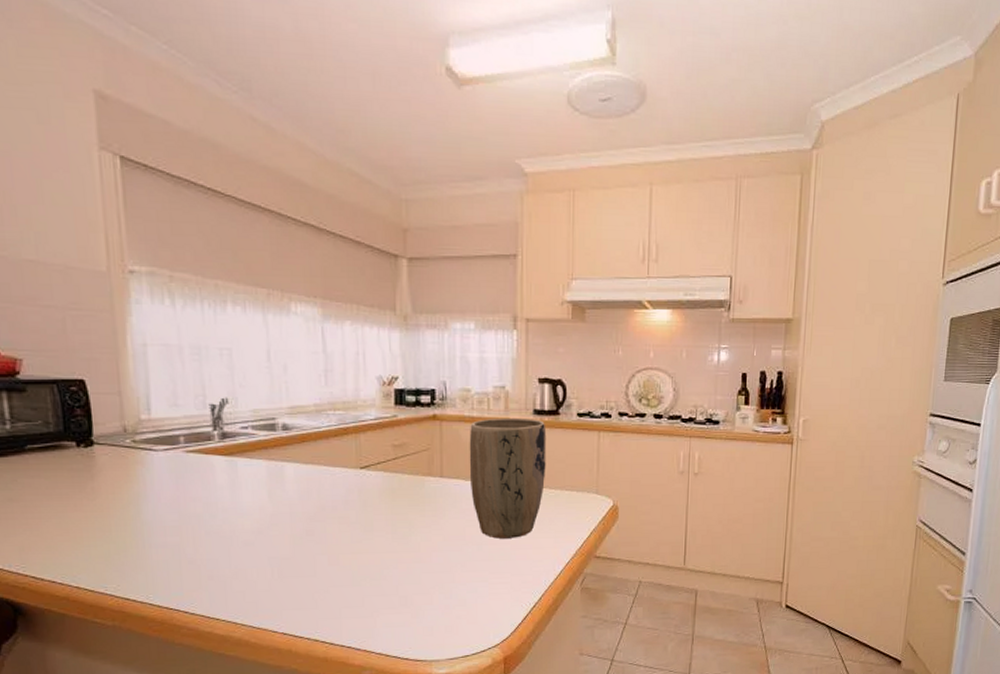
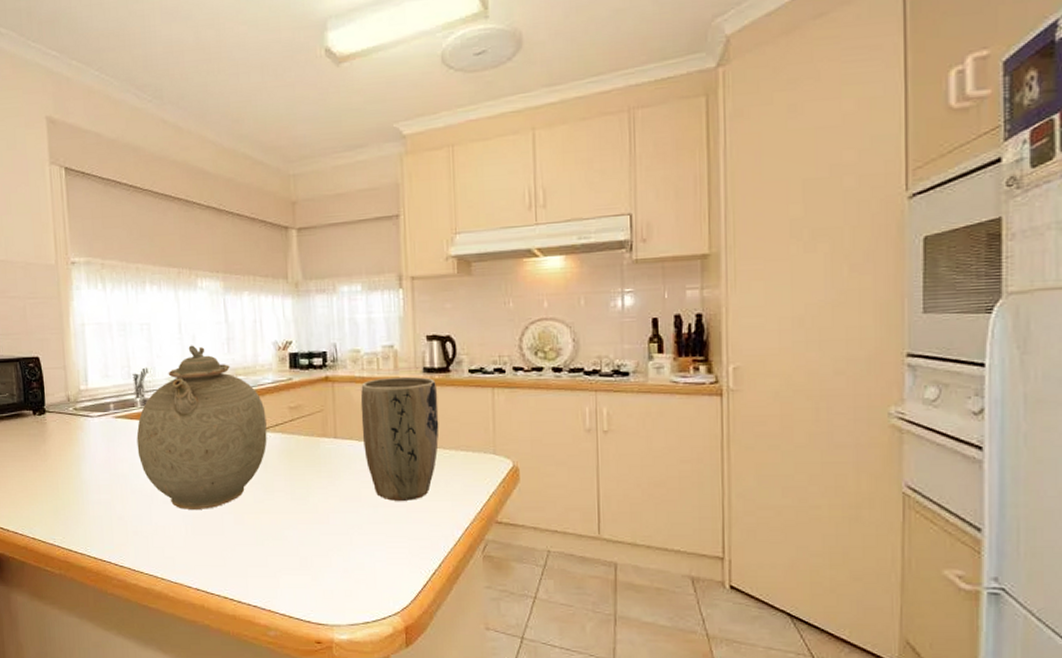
teapot: none [213,375,368,551] -> present [136,345,267,509]

